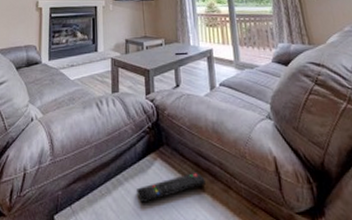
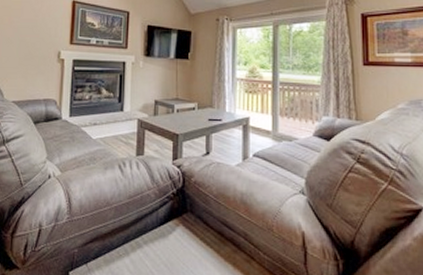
remote control: present [137,171,205,204] -> none [156,240,228,267]

